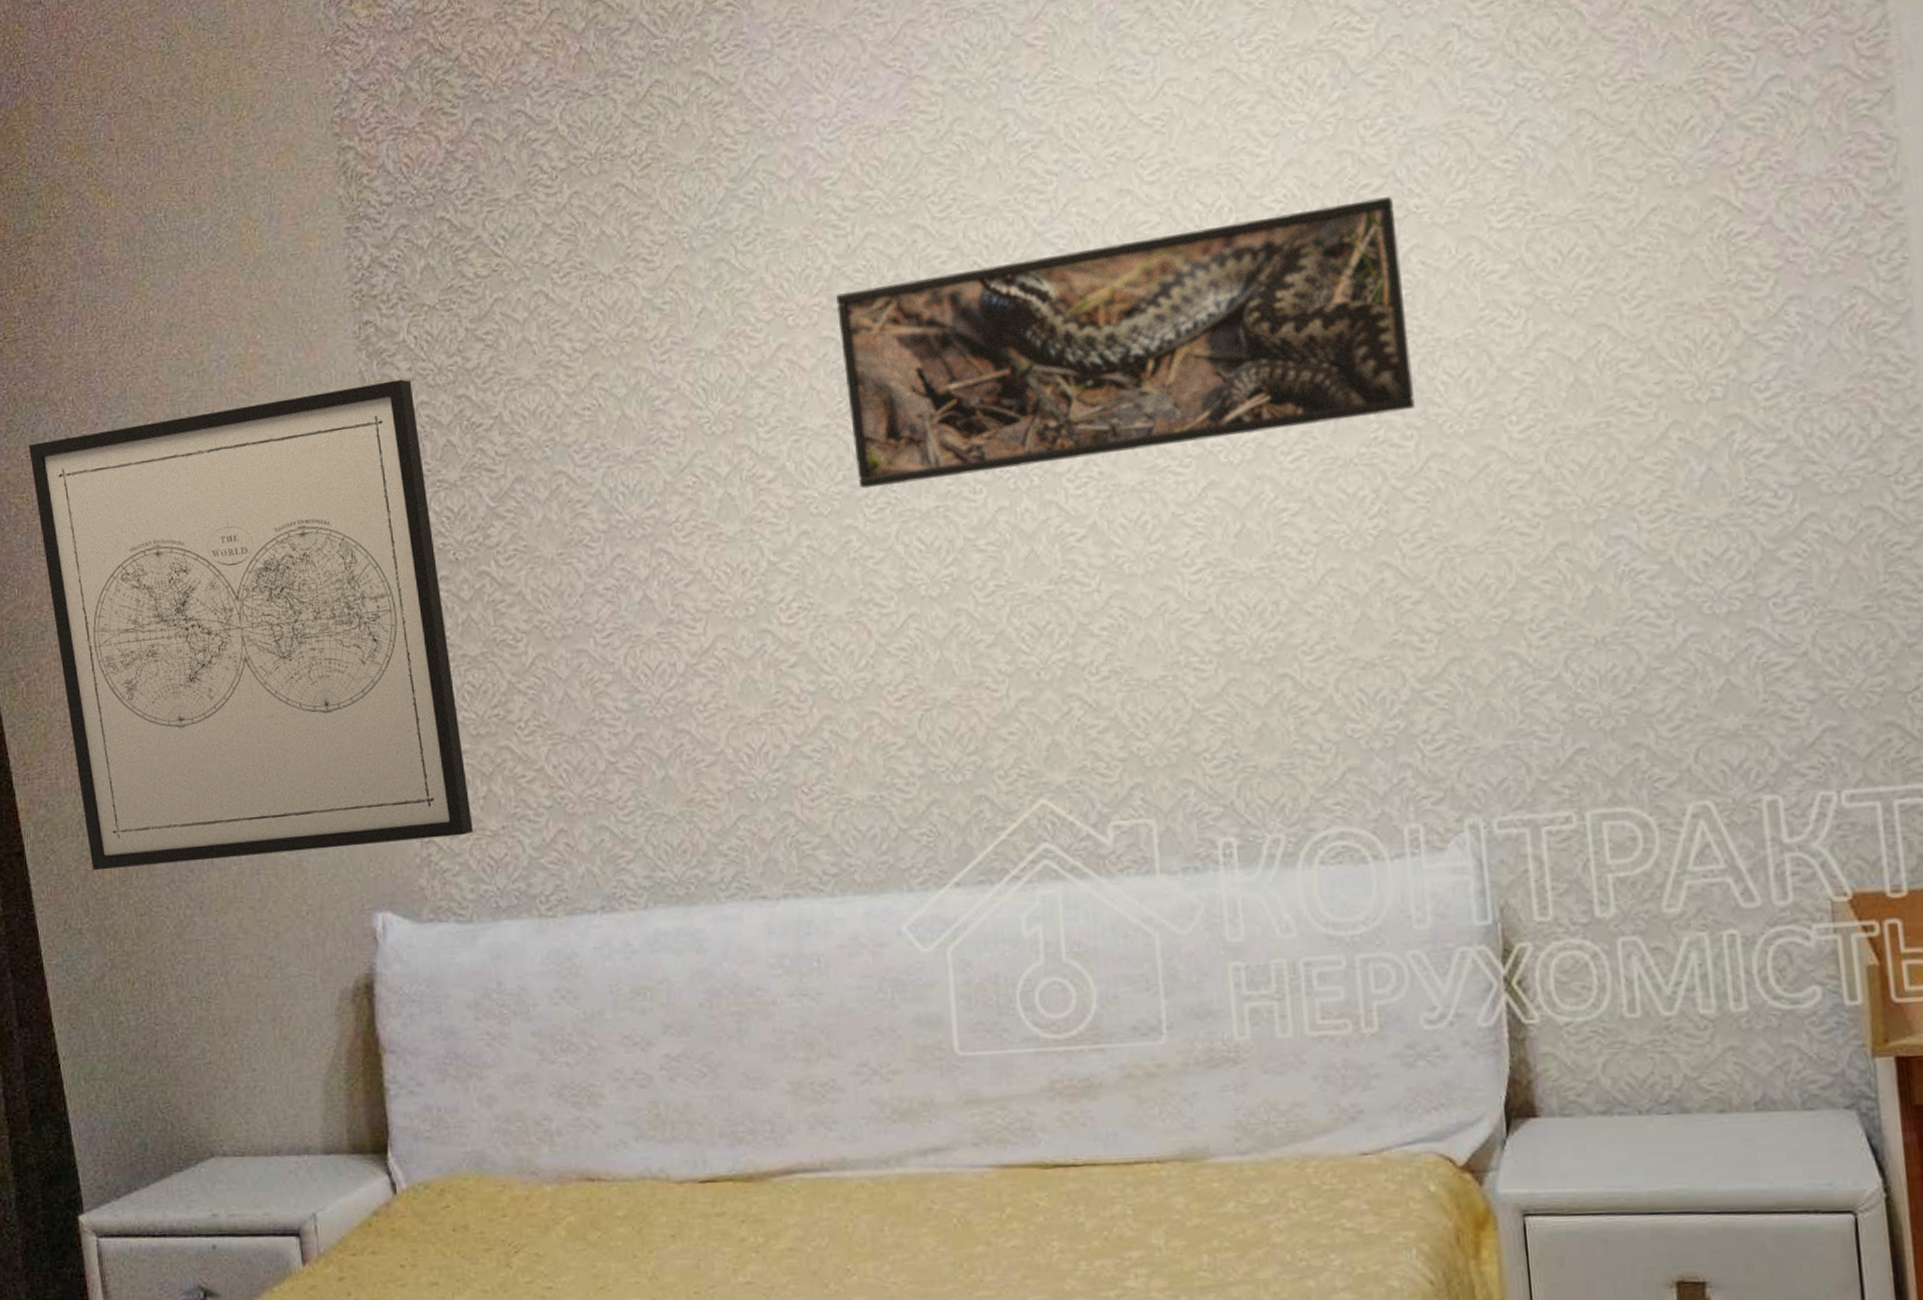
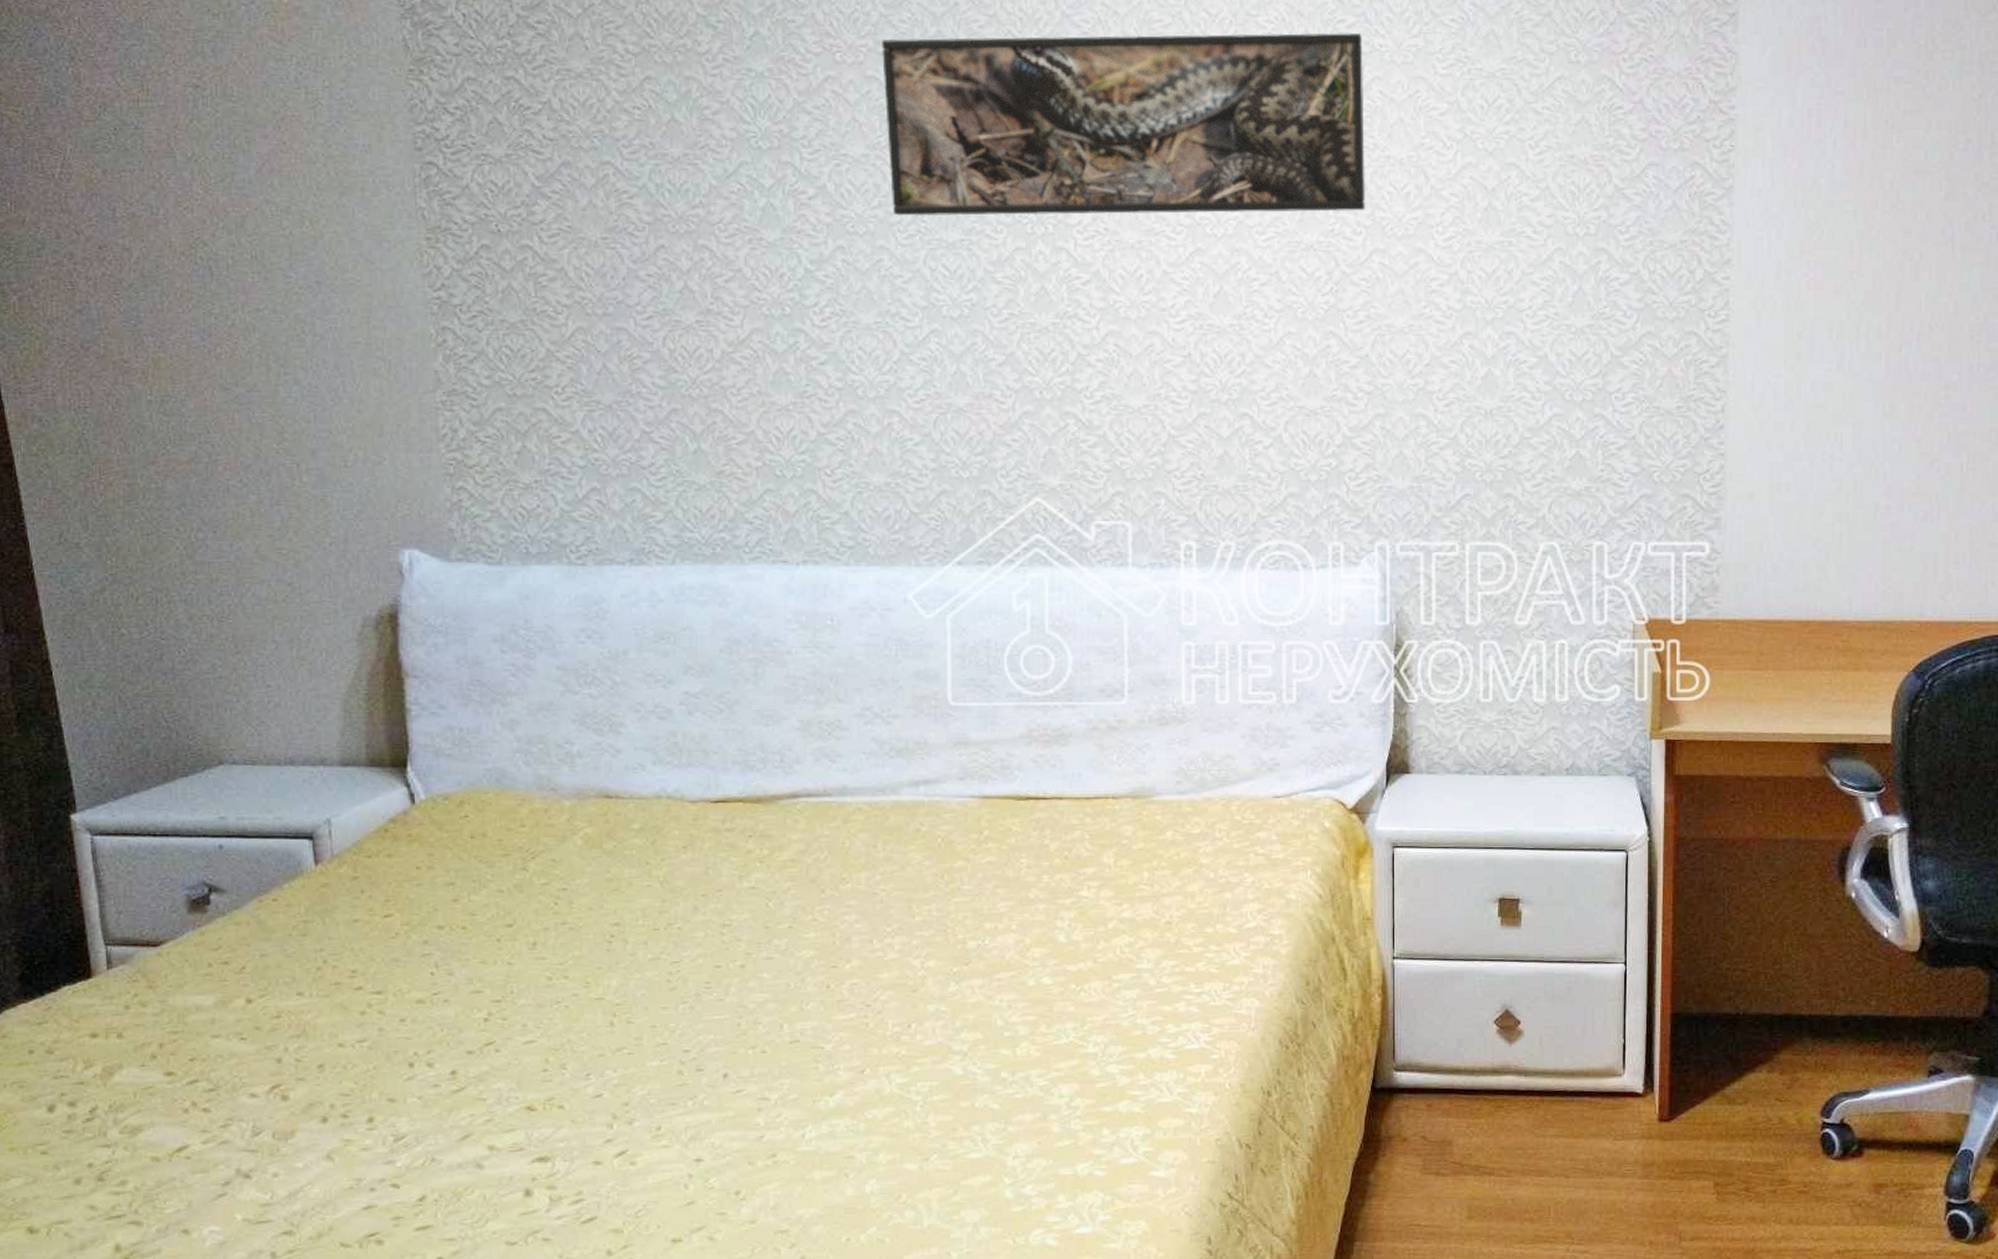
wall art: present [28,379,474,871] -> none [25,52,506,489]

